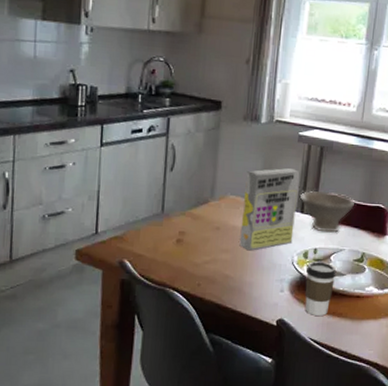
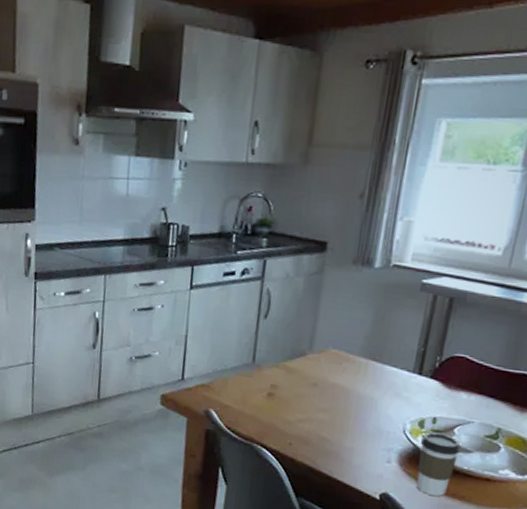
cereal box: present [239,168,300,251] -> none [339,321,421,413]
bowl: present [300,190,355,233] -> none [419,349,493,401]

